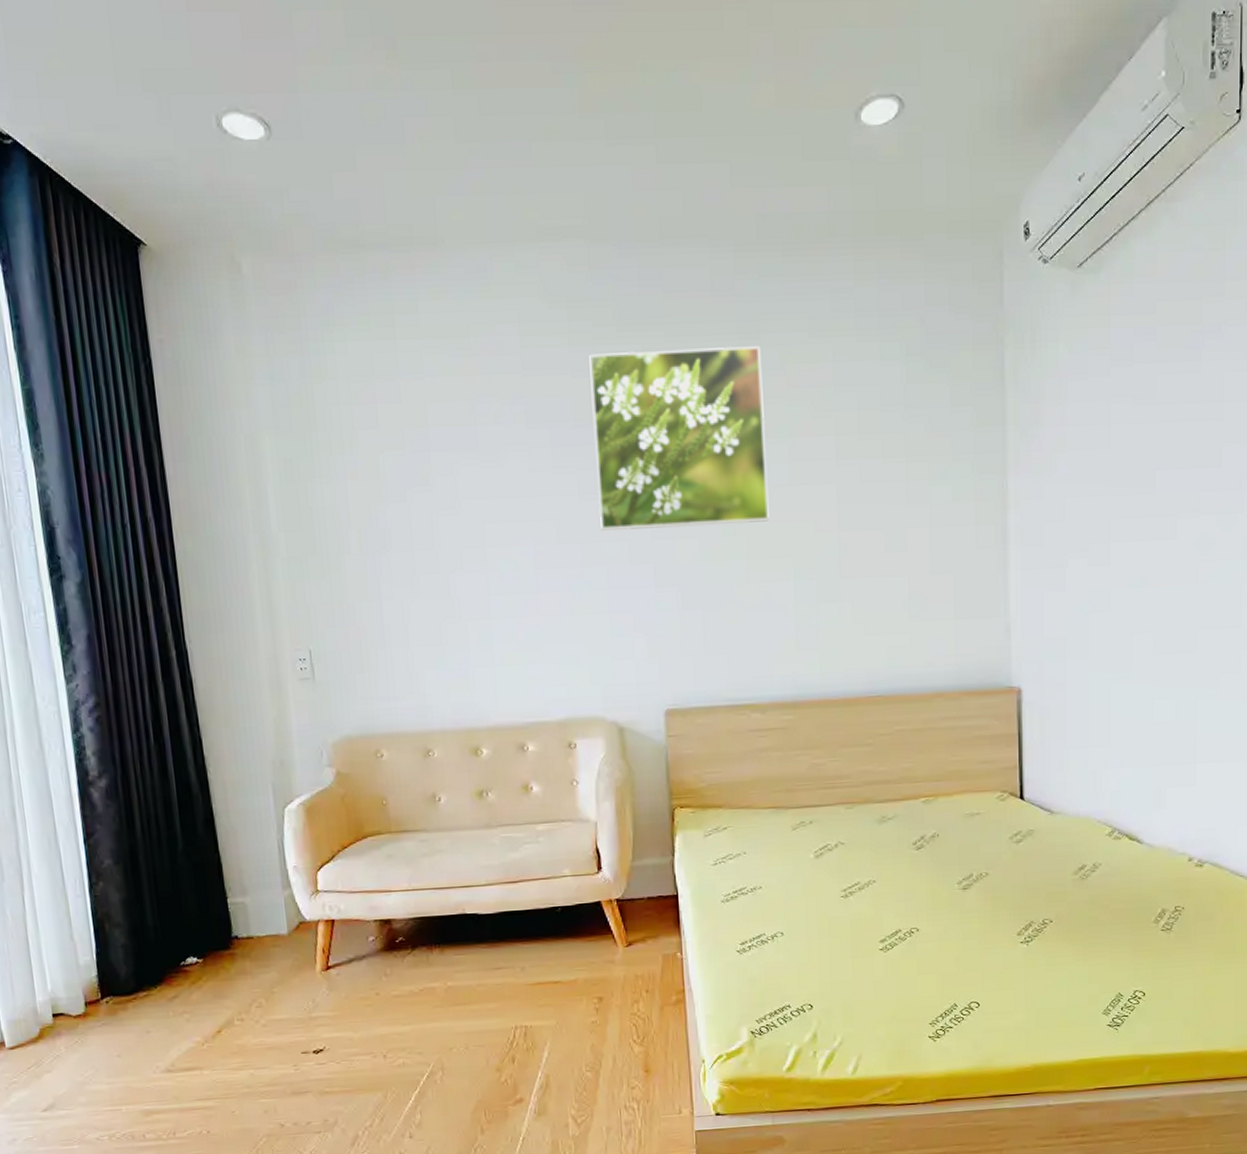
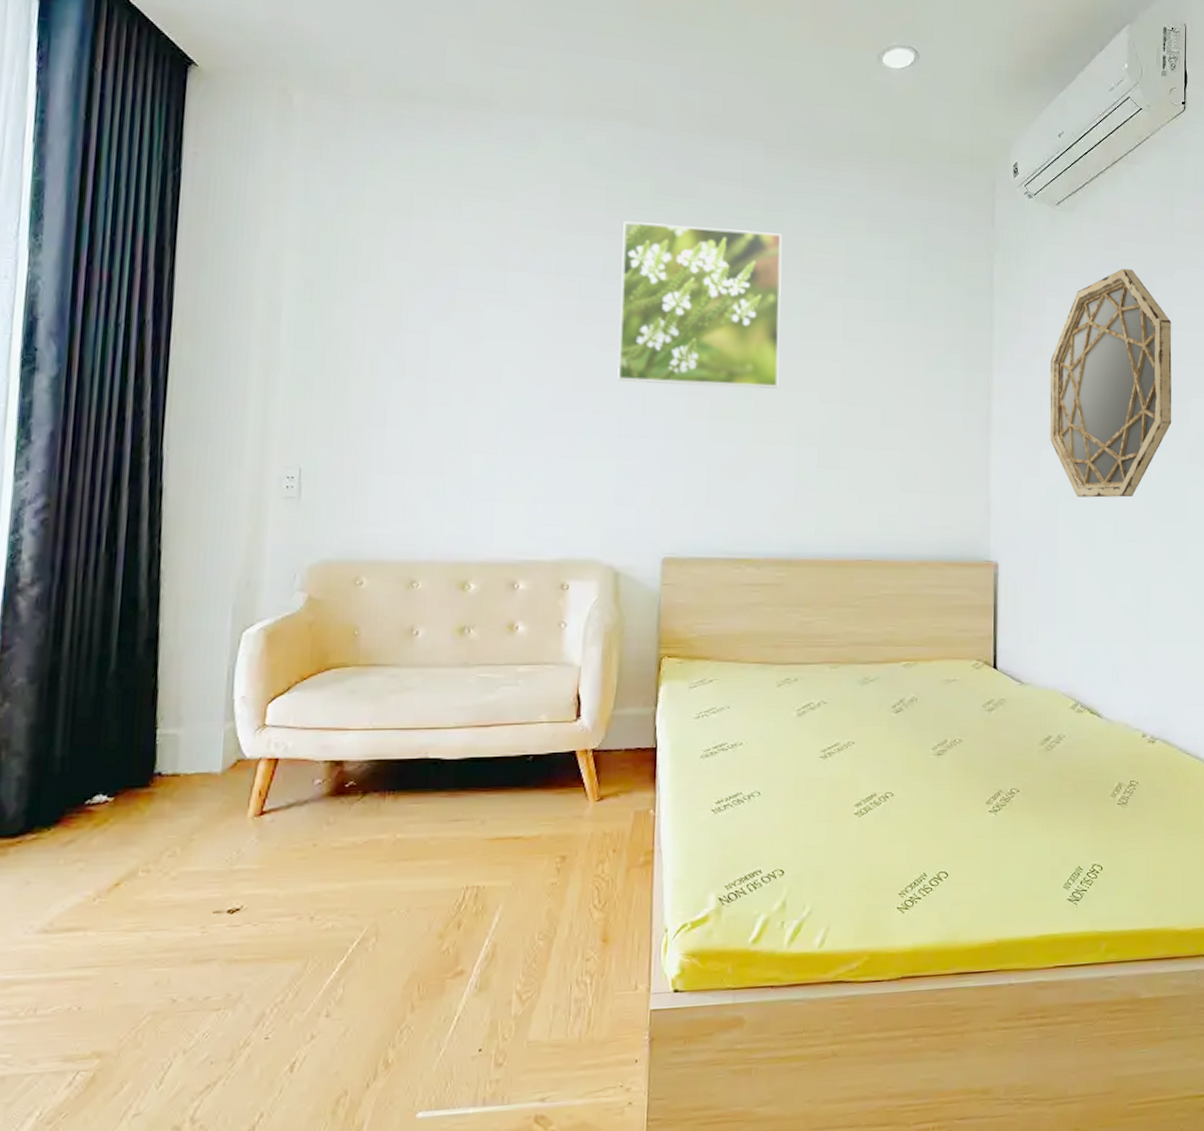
home mirror: none [1075,335,1223,609] -> present [1050,268,1172,498]

